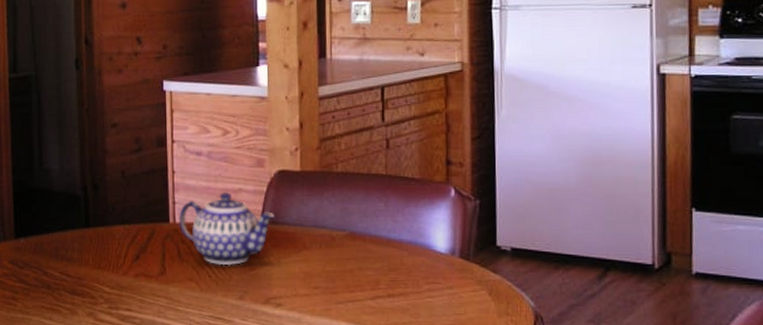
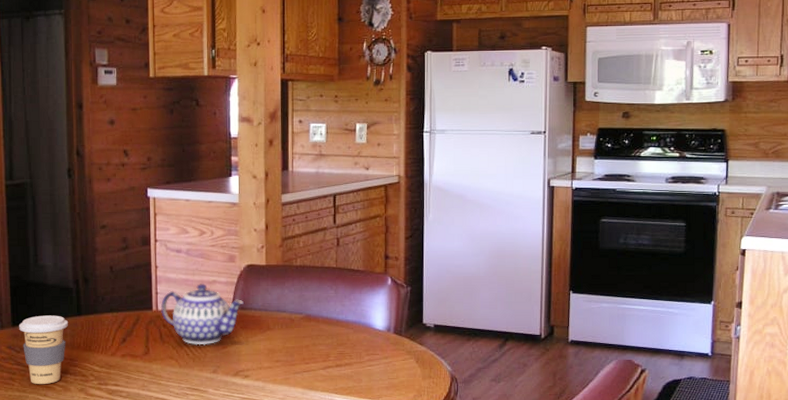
coffee cup: none [23,226,75,306] -> present [19,315,68,384]

